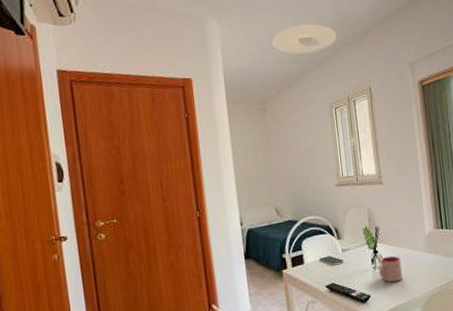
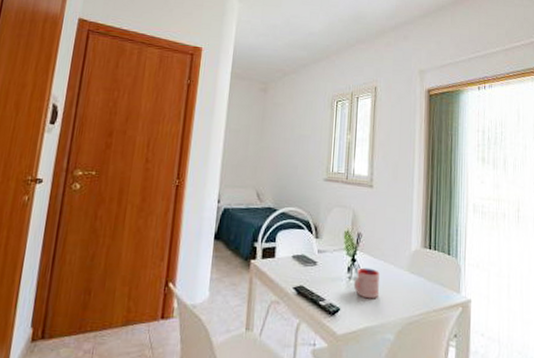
ceiling light: present [272,23,337,54] -> none [287,15,352,44]

